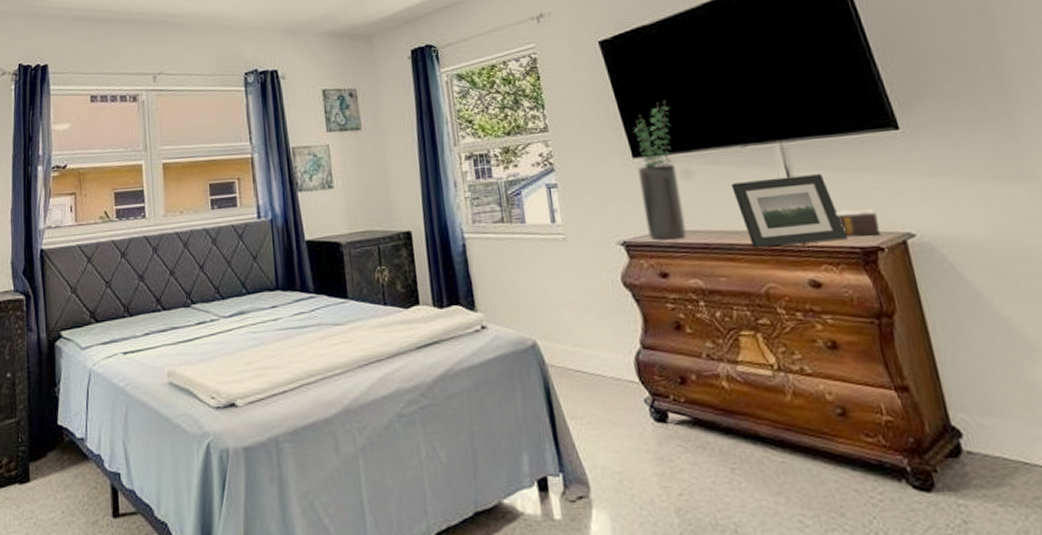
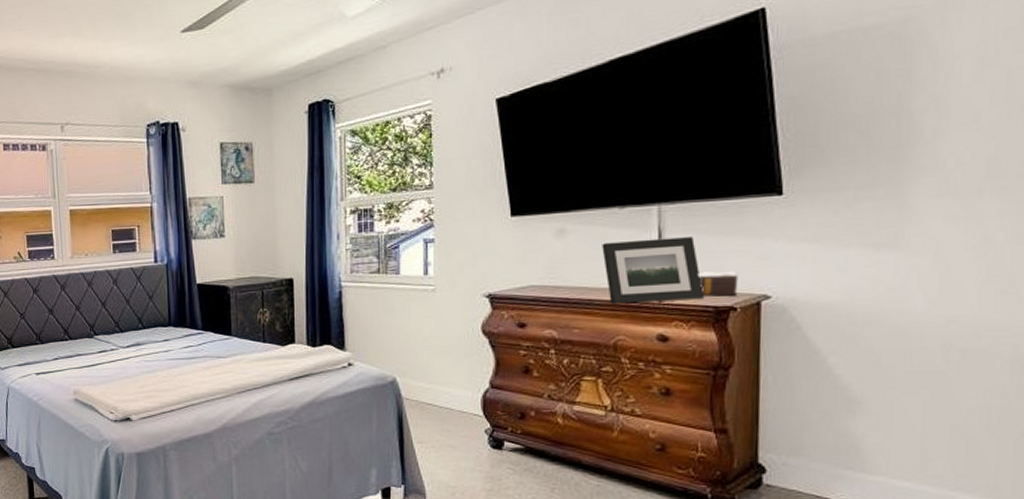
vase: present [634,100,687,242] -> none [513,160,555,296]

